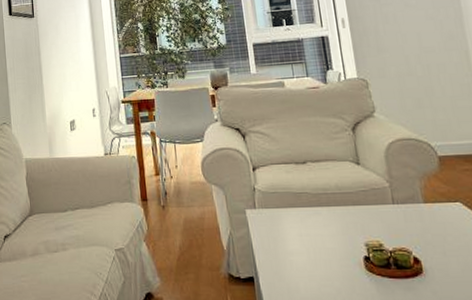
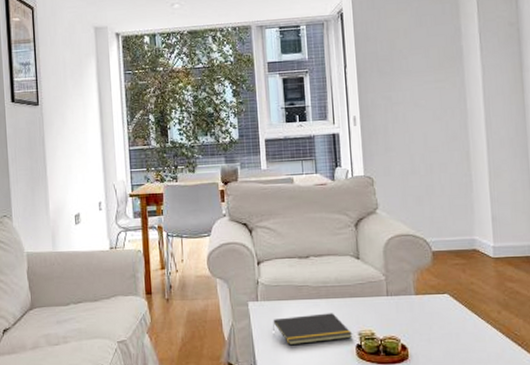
notepad: none [272,222,359,257] -> present [273,313,353,346]

